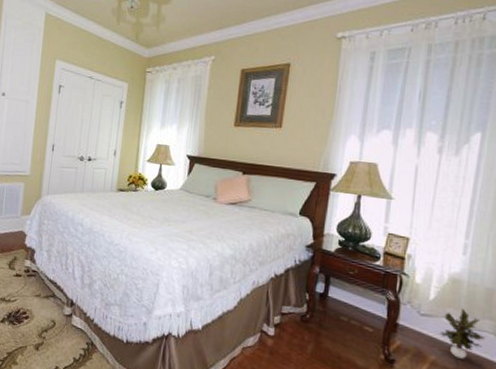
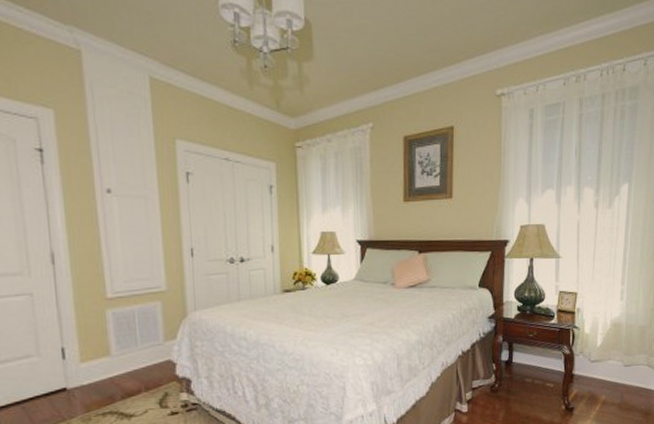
potted plant: present [439,308,486,359] -> none [607,348,642,393]

